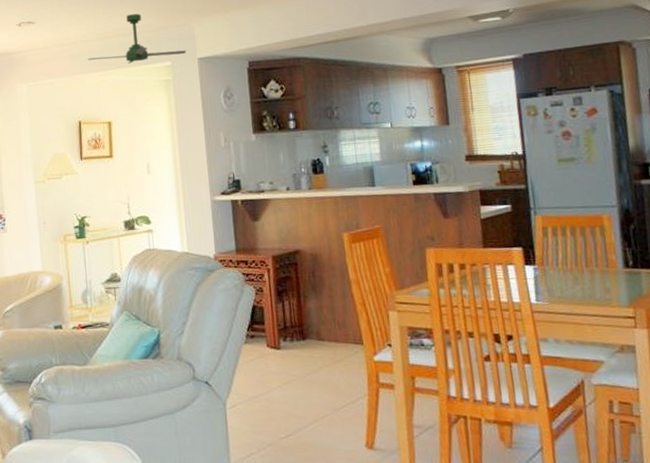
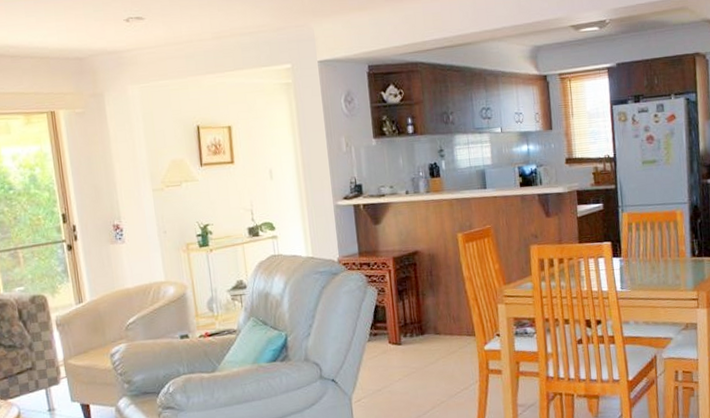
ceiling fan: present [87,13,186,64] -> none [203,12,306,66]

